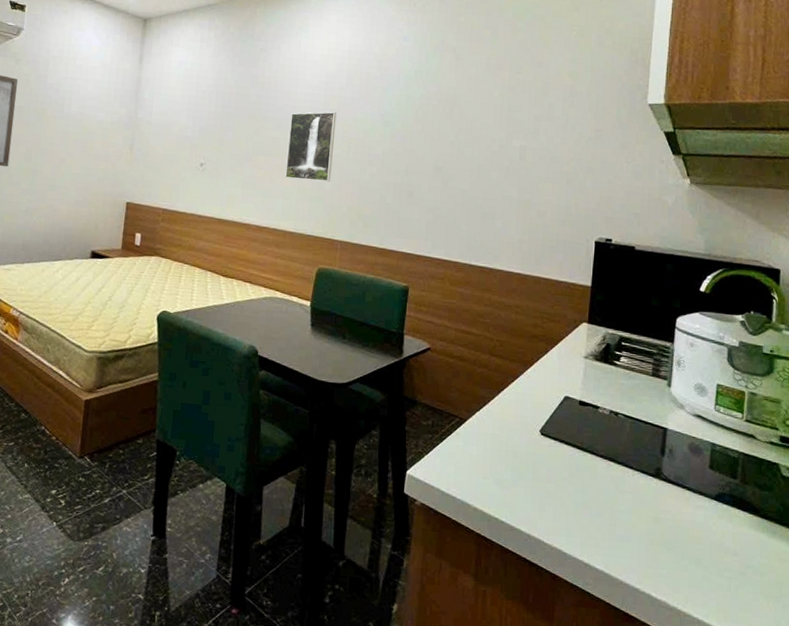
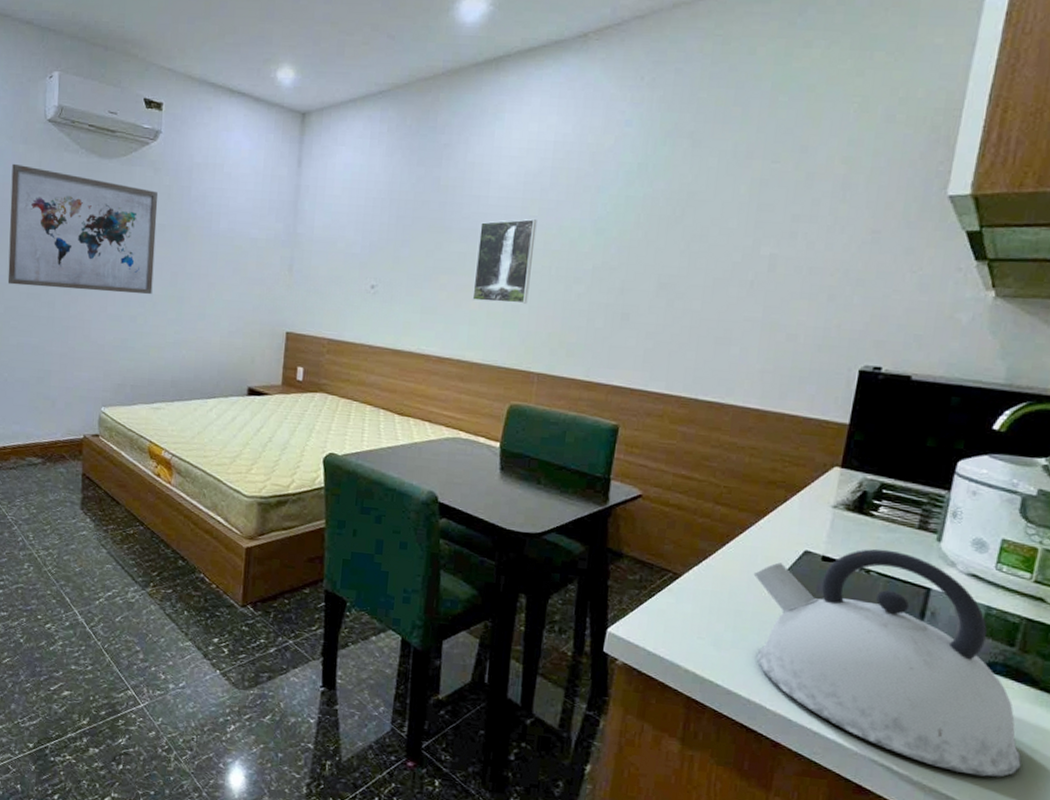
kettle: none [525,393,754,600] -> present [753,548,1022,777]

